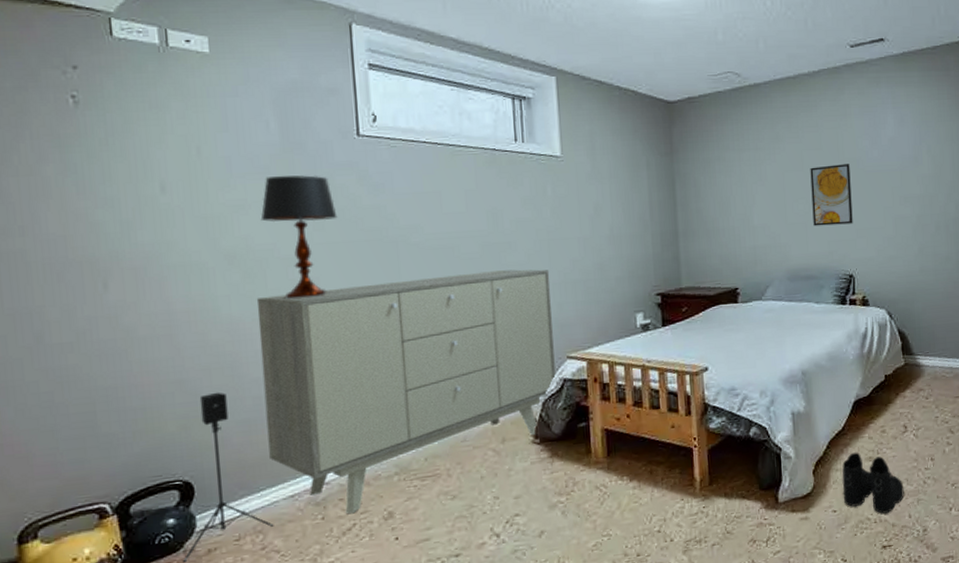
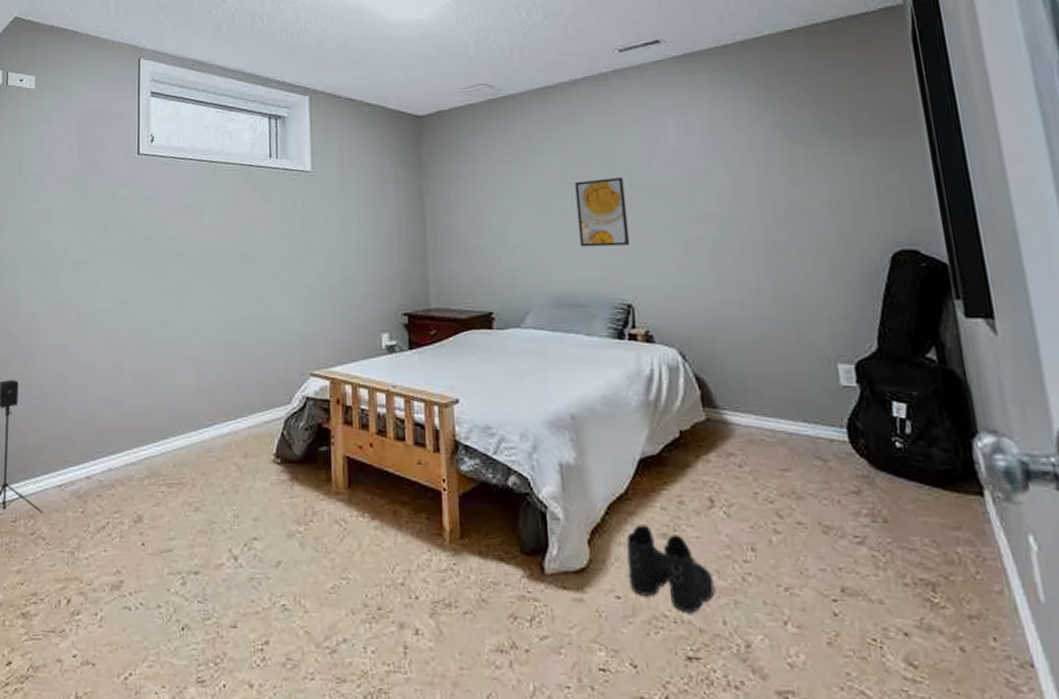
sideboard: present [256,269,556,514] -> none [46,281,299,512]
table lamp: present [260,175,338,300] -> none [58,189,117,300]

